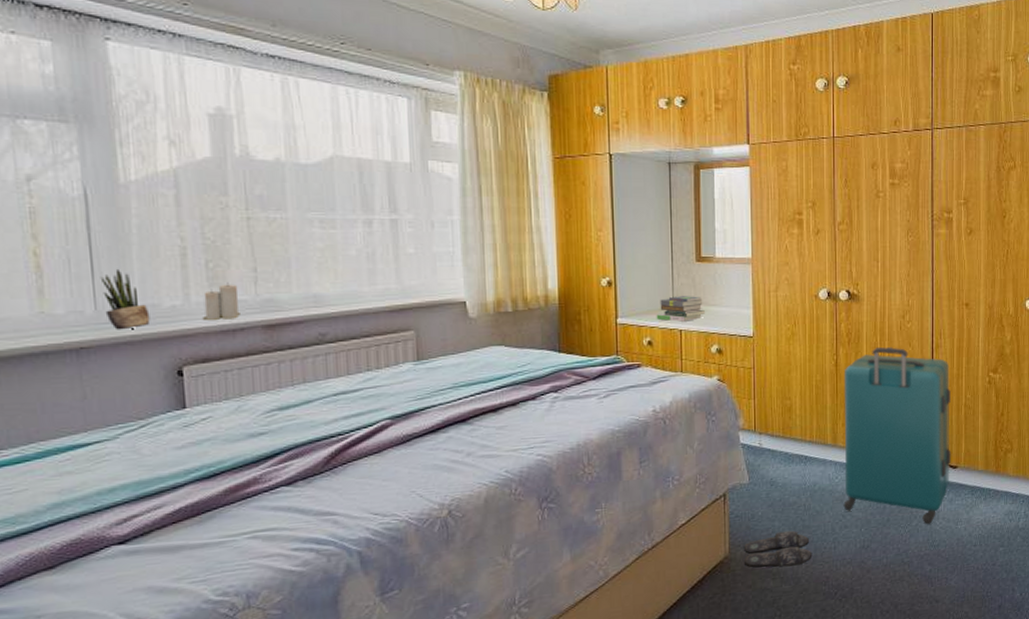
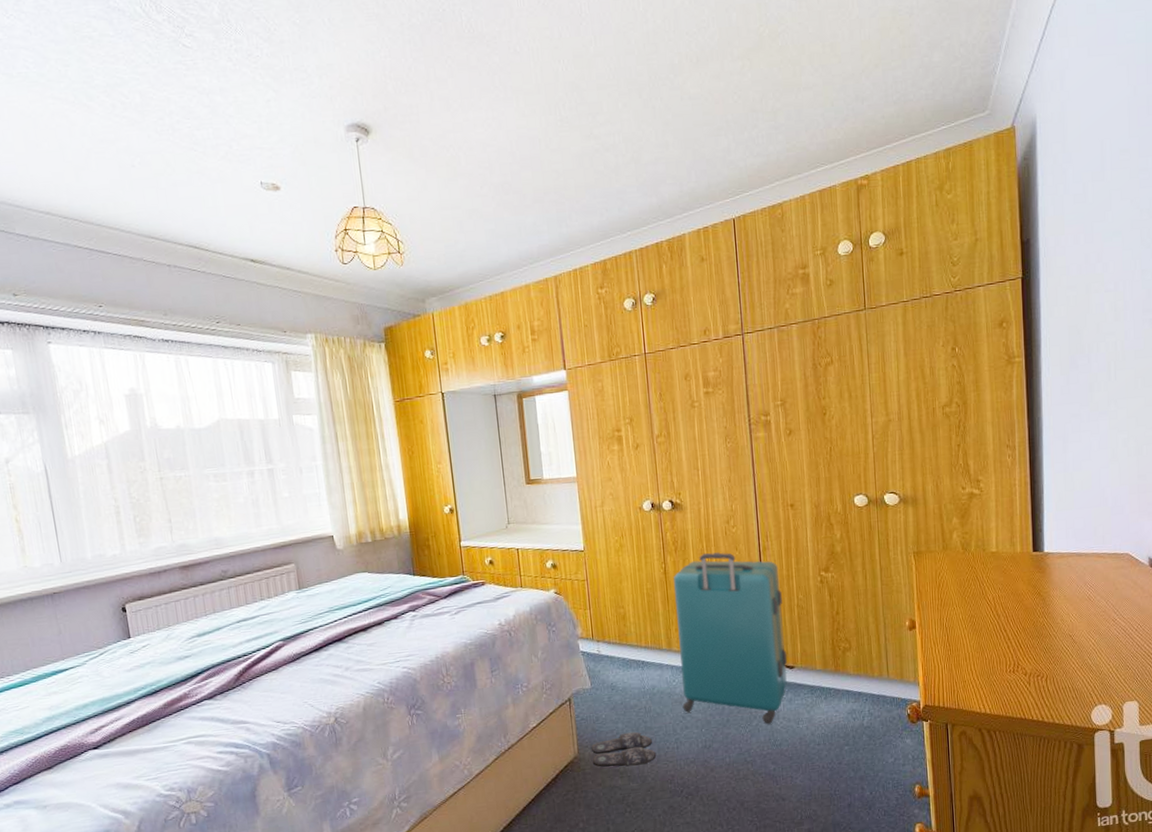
potted plant: present [100,268,151,330] -> none [61,527,100,577]
candle: present [201,282,240,321] -> none [135,533,163,566]
books: present [656,296,705,322] -> none [494,516,538,541]

